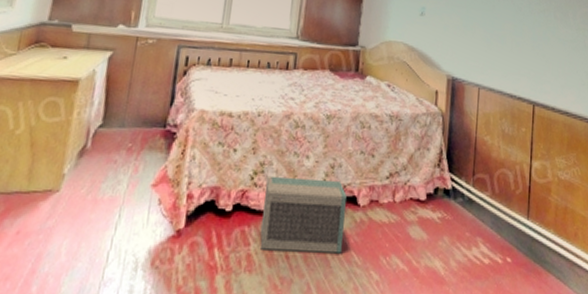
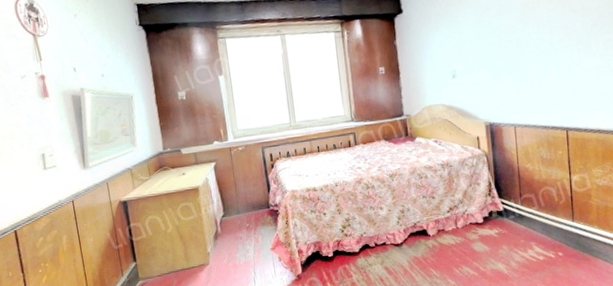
air purifier: present [260,175,347,254] -> none [353,221,423,278]

